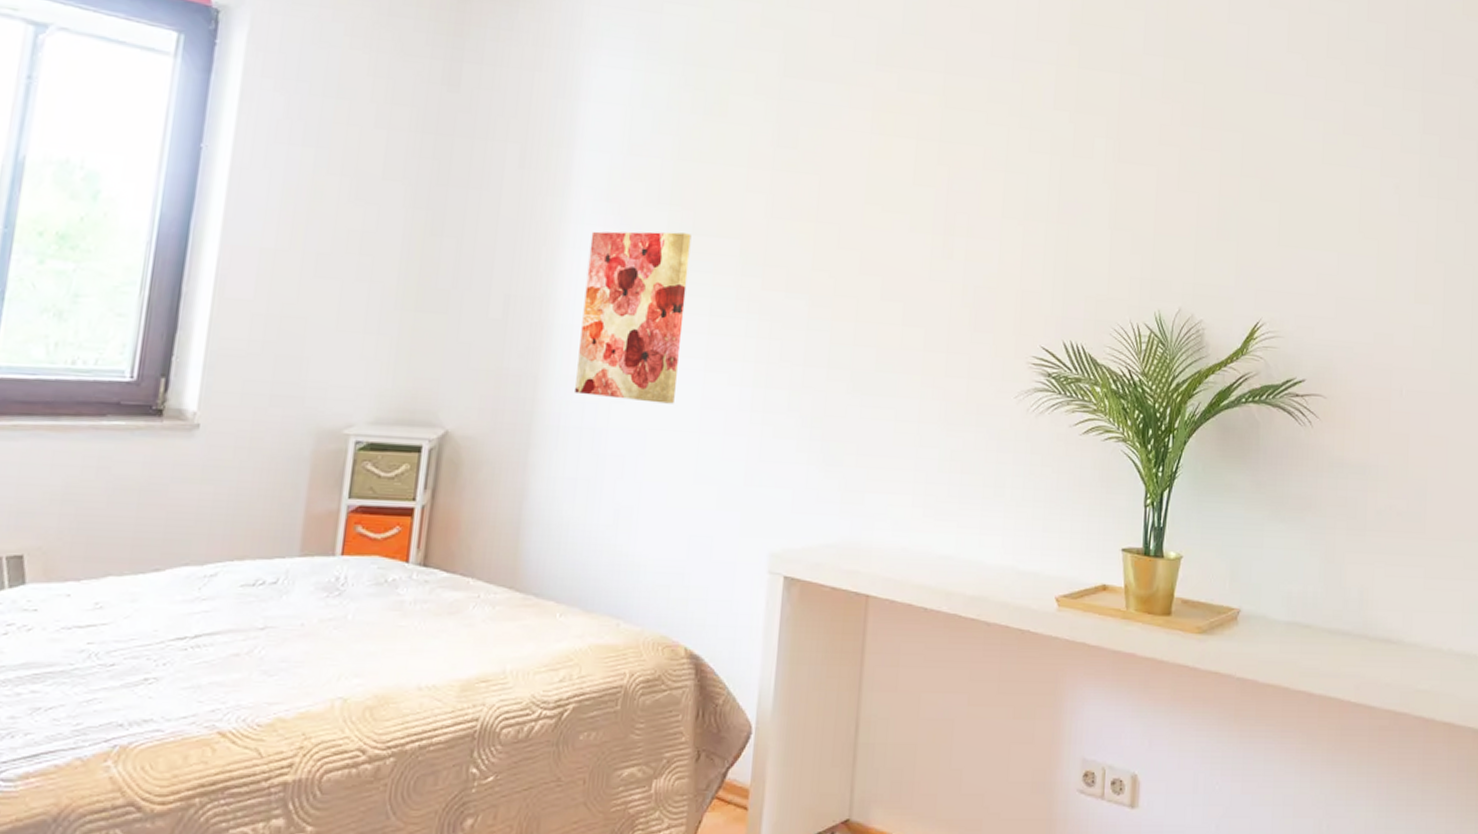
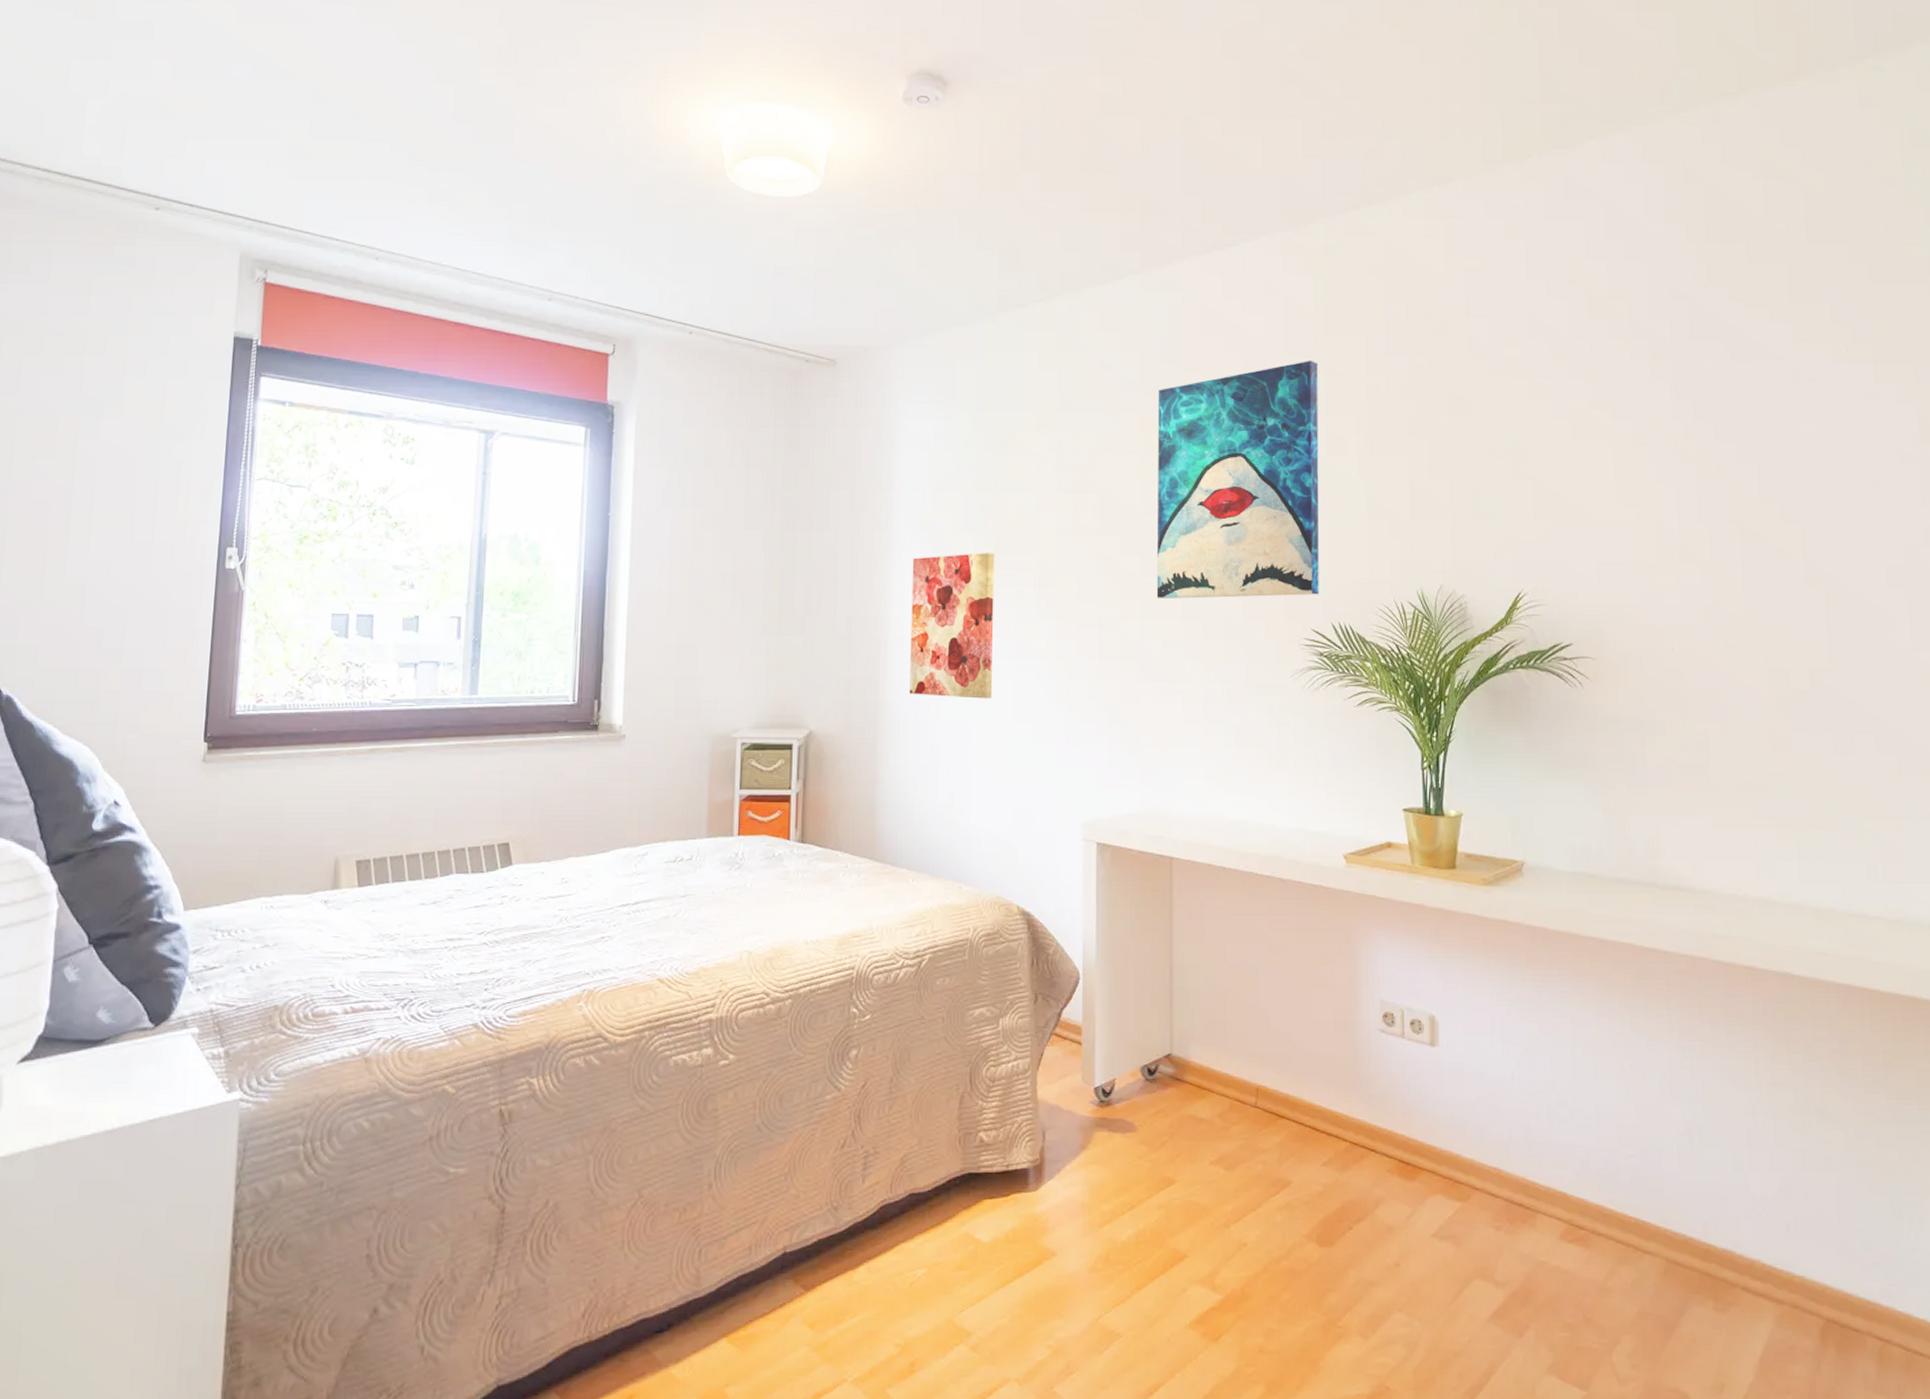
wall art: none [874,50,1070,310] -> present [1156,360,1319,599]

